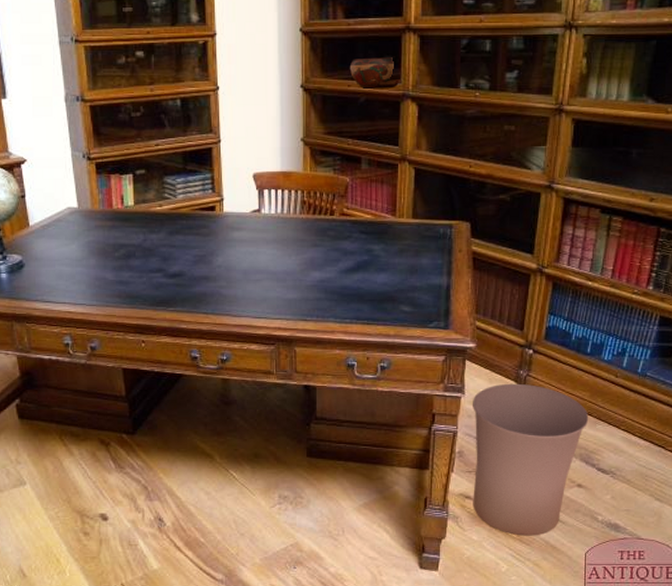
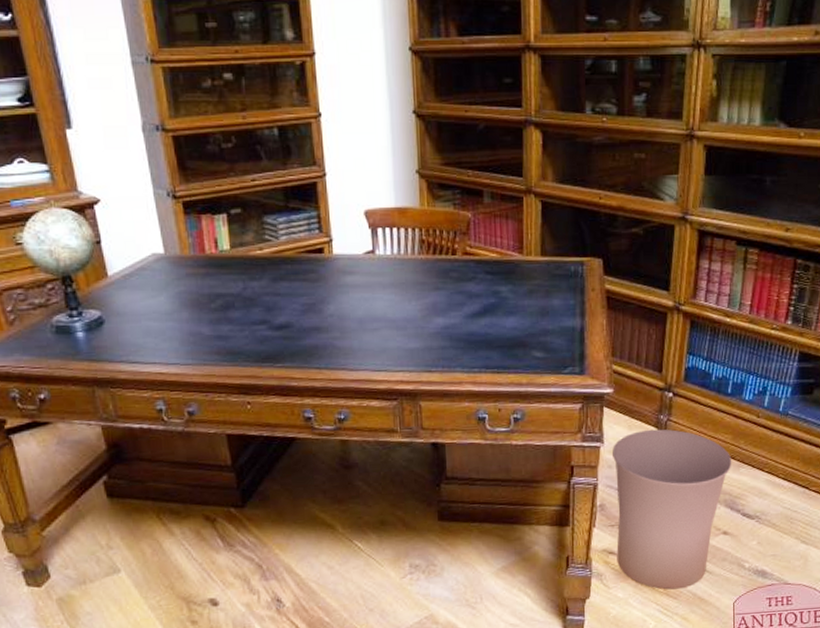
decorative bowl: present [349,57,404,89] -> none [465,79,526,114]

